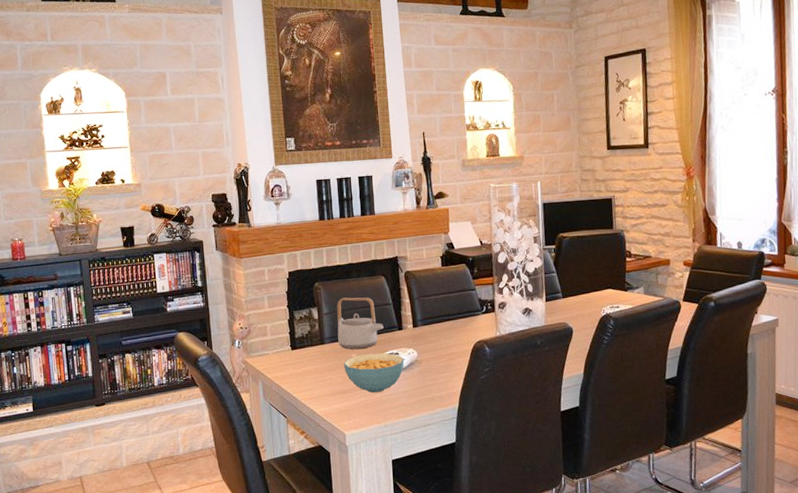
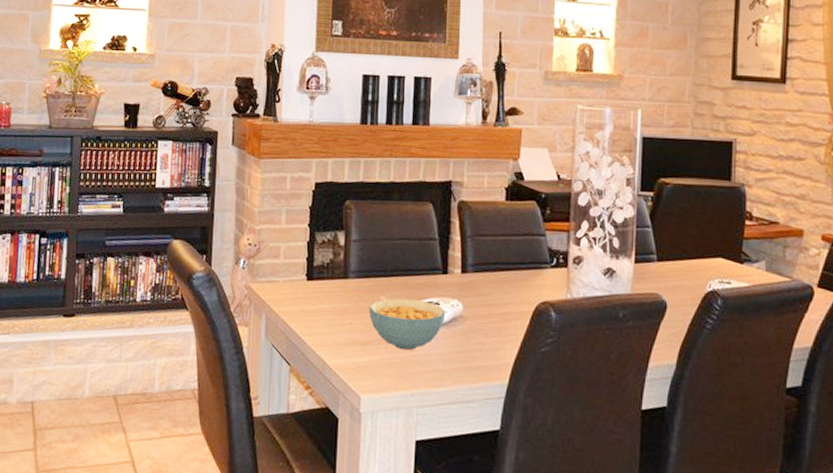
teapot: present [337,297,384,349] -> none [366,223,424,291]

